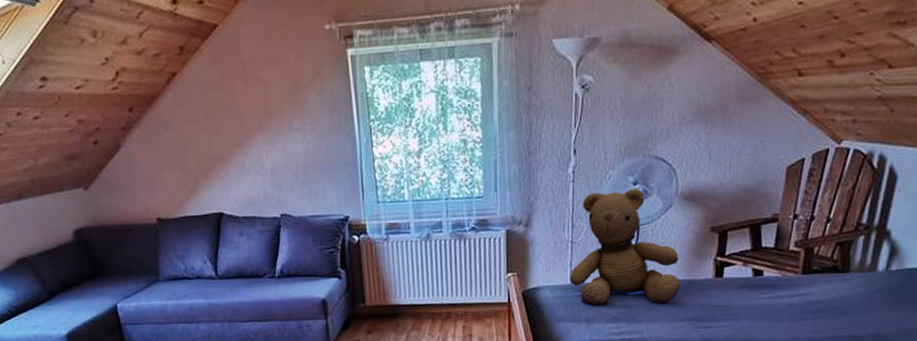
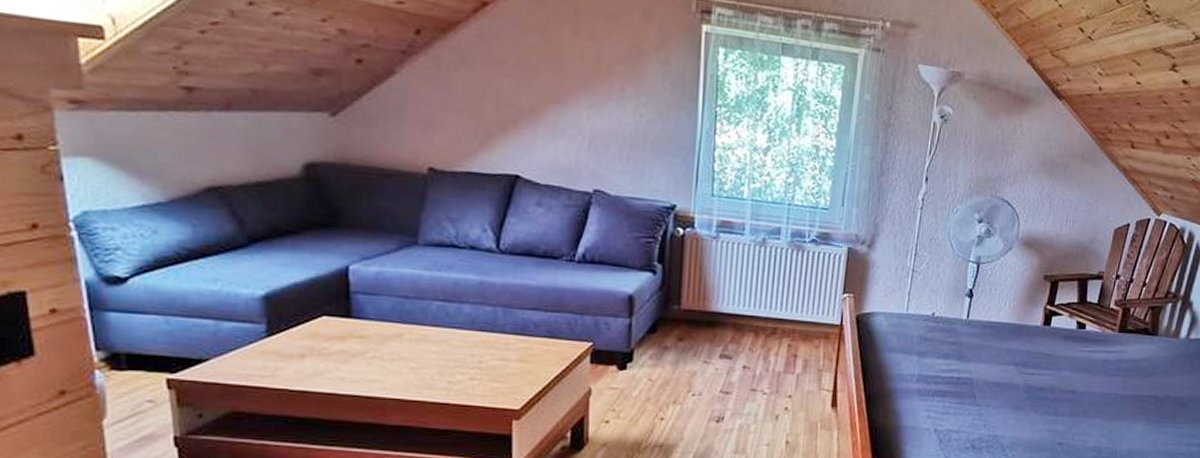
teddy bear: present [570,187,681,307] -> none [906,223,1013,345]

